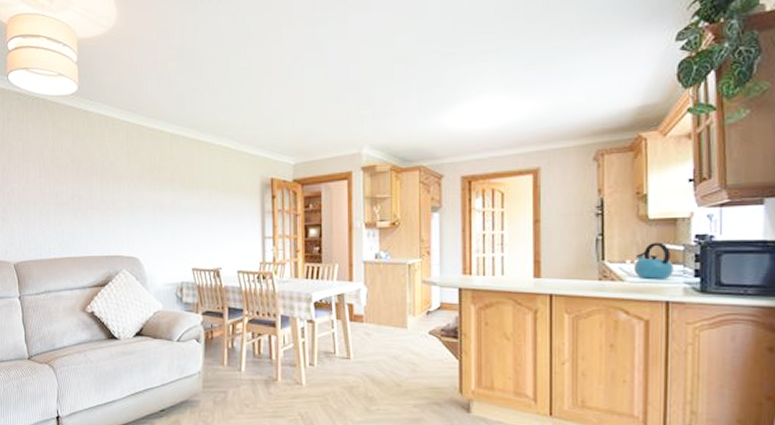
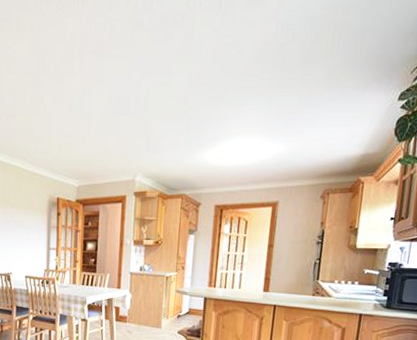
kettle: present [633,243,673,280] -> none [339,268,369,297]

